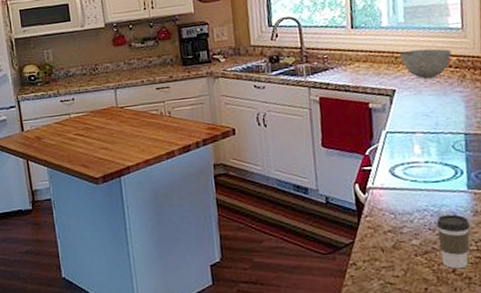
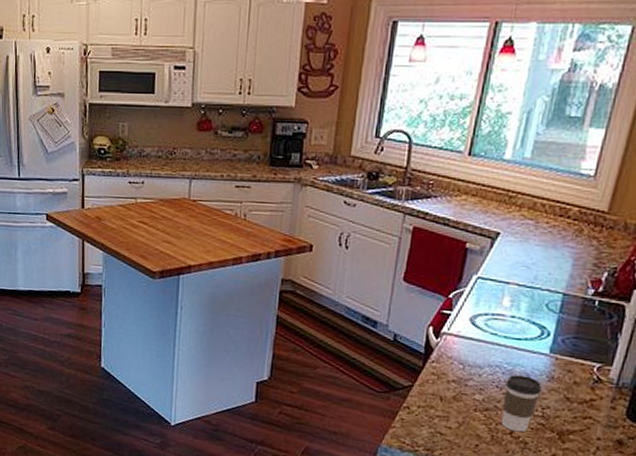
bowl: present [400,48,452,79] -> none [515,191,575,227]

